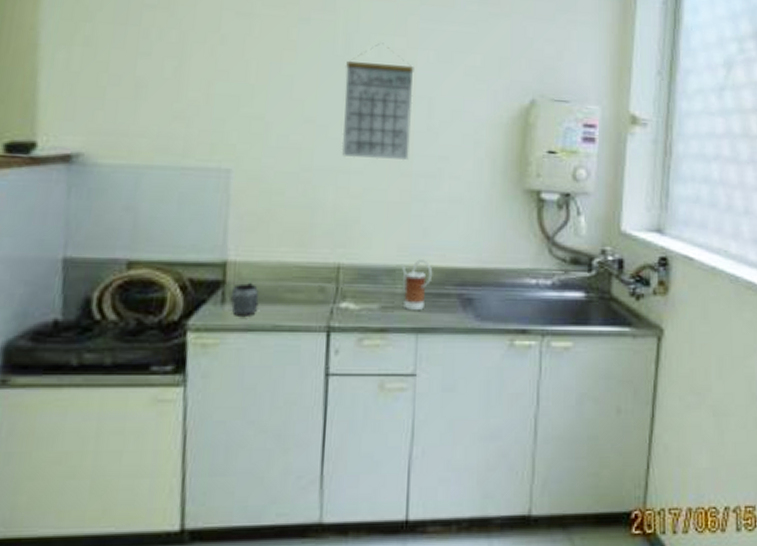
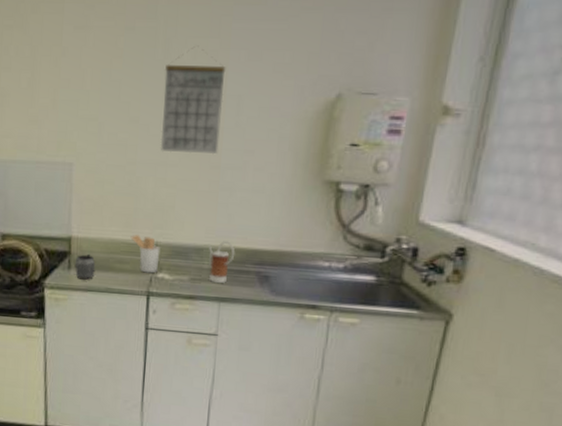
utensil holder: none [305,256,343,303] -> present [130,235,161,273]

